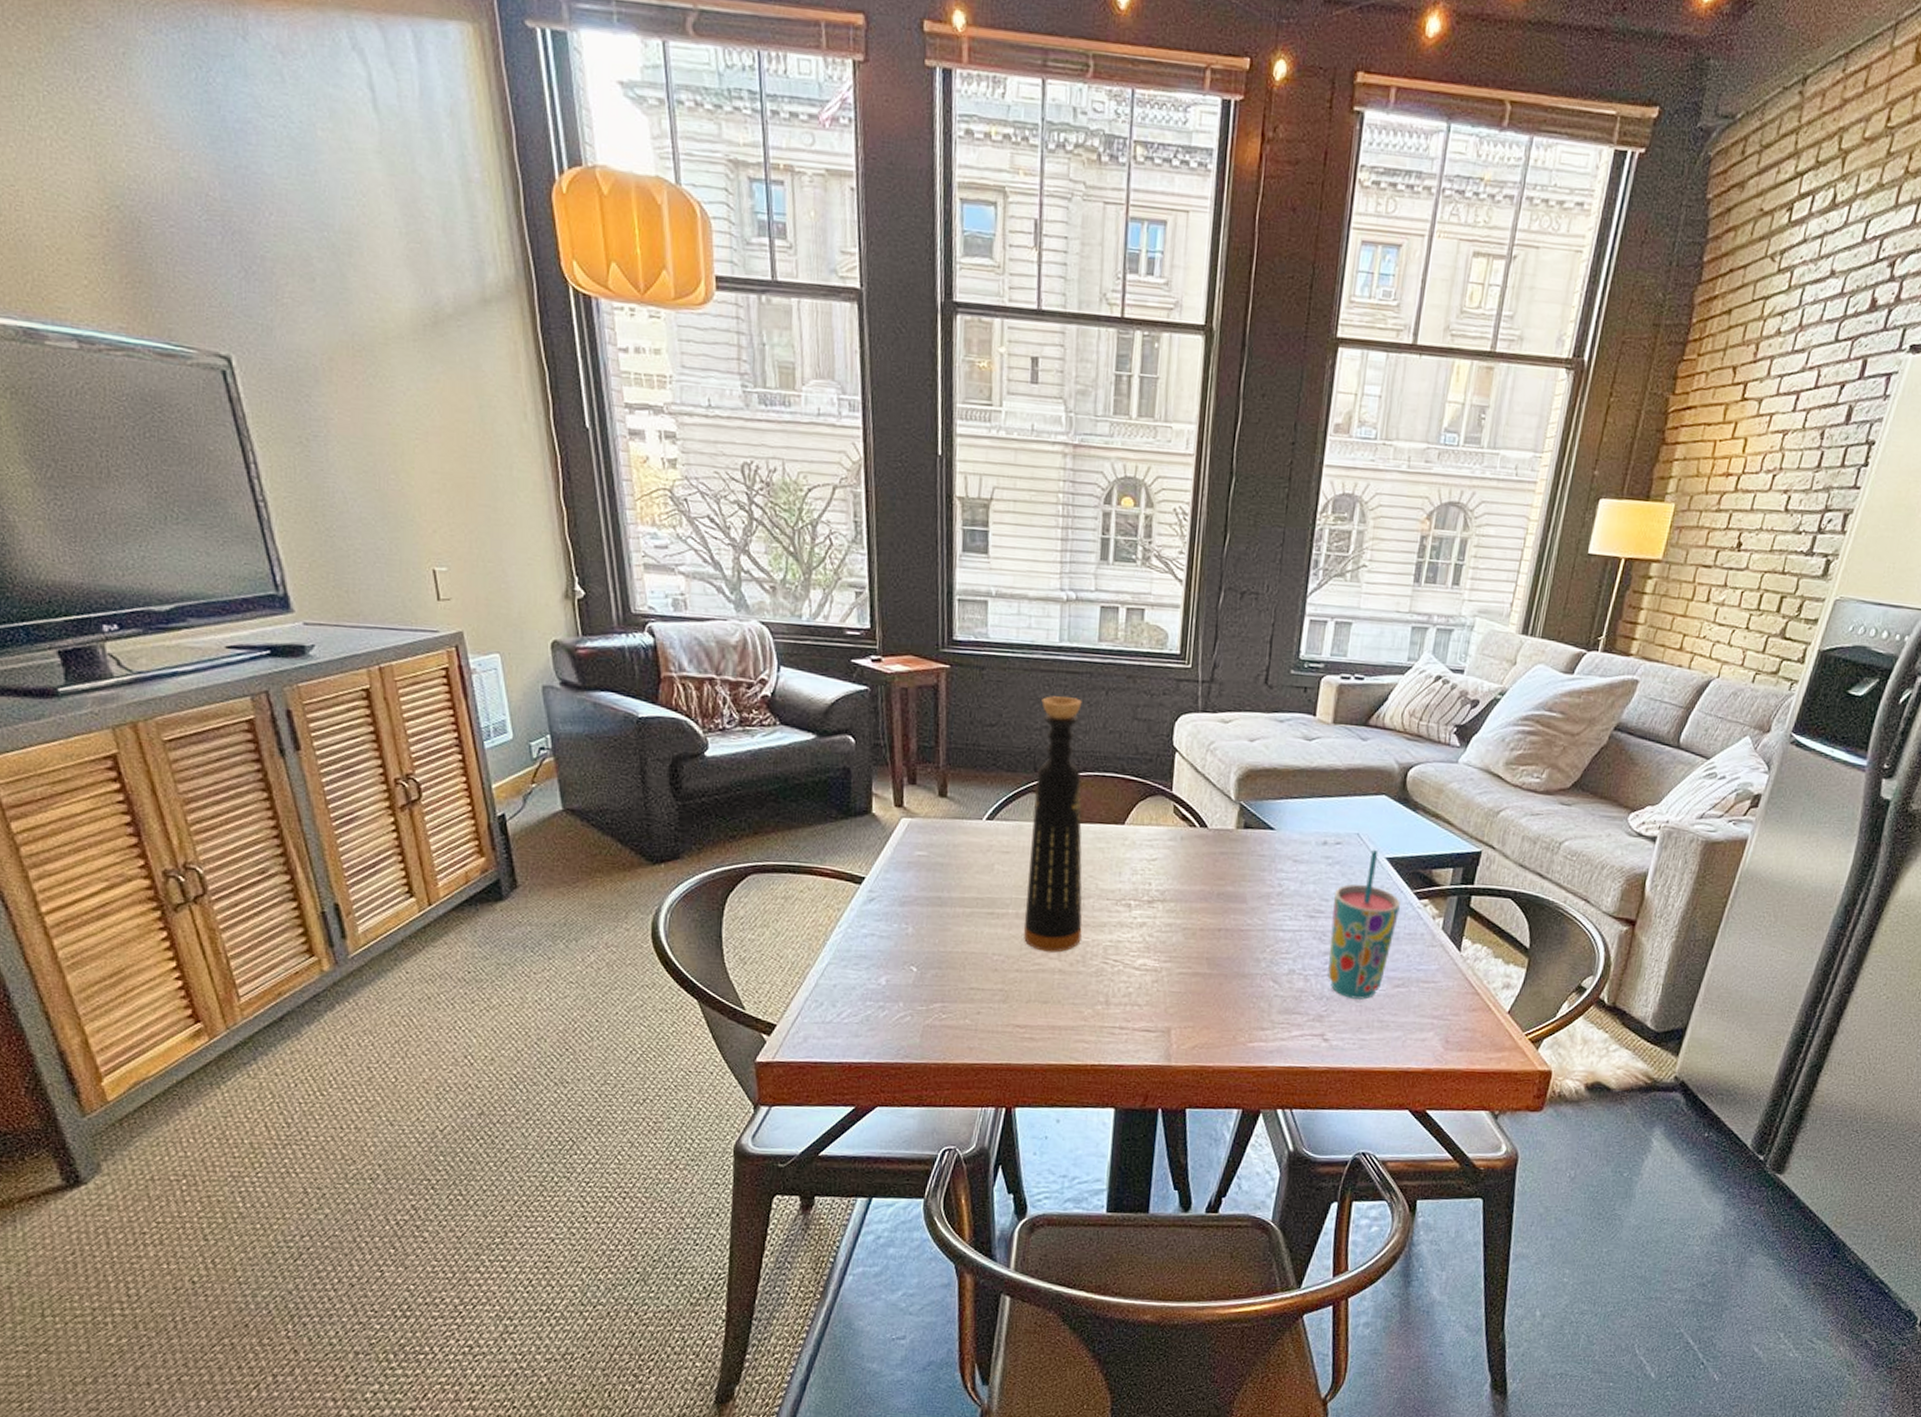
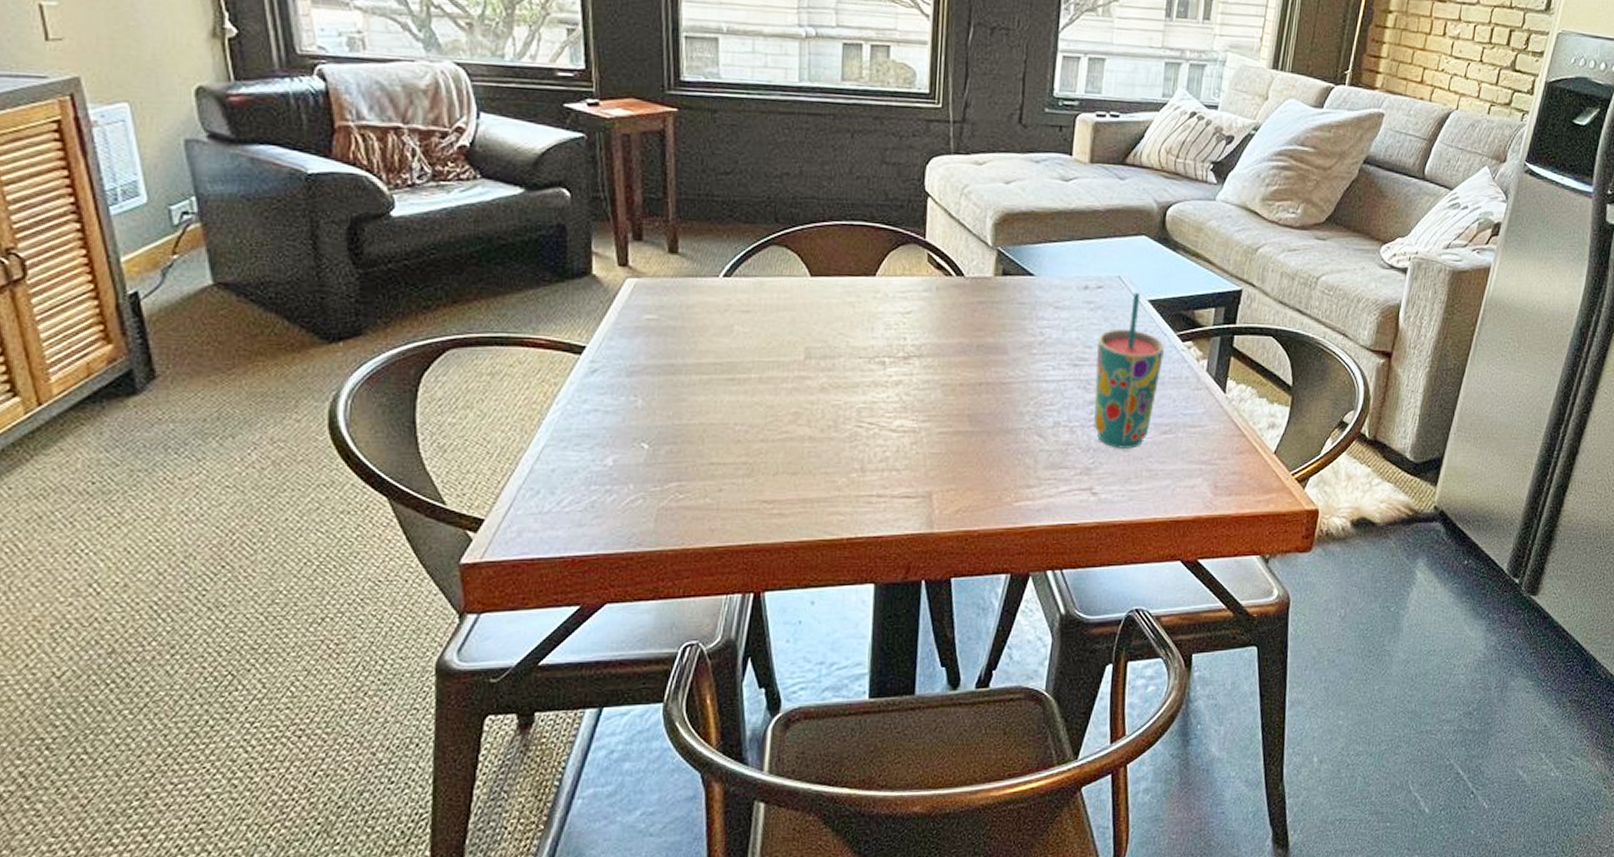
bottle: present [1023,696,1083,953] -> none [768,140,833,418]

